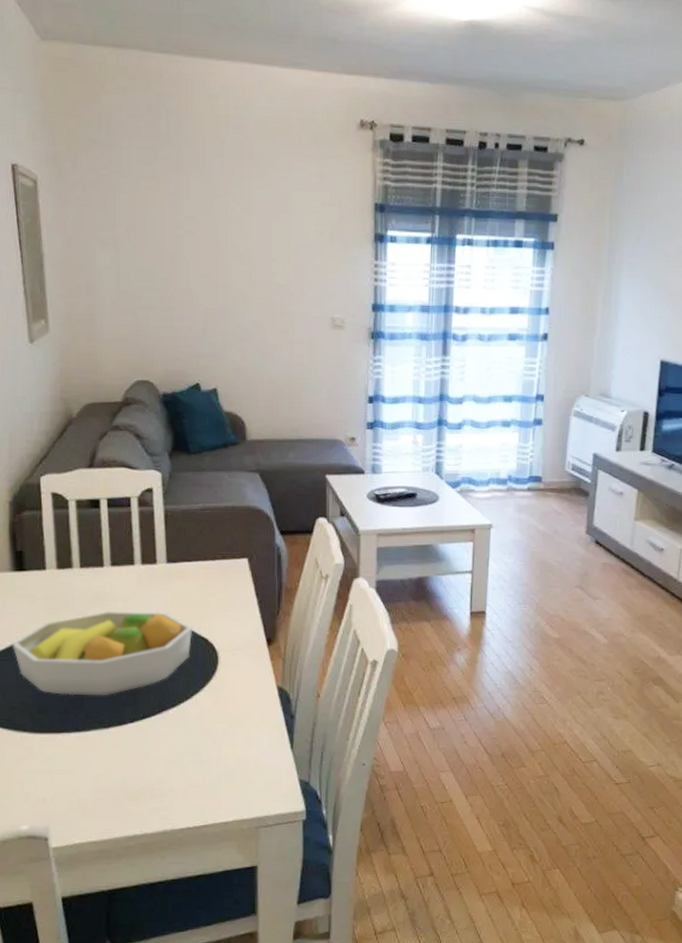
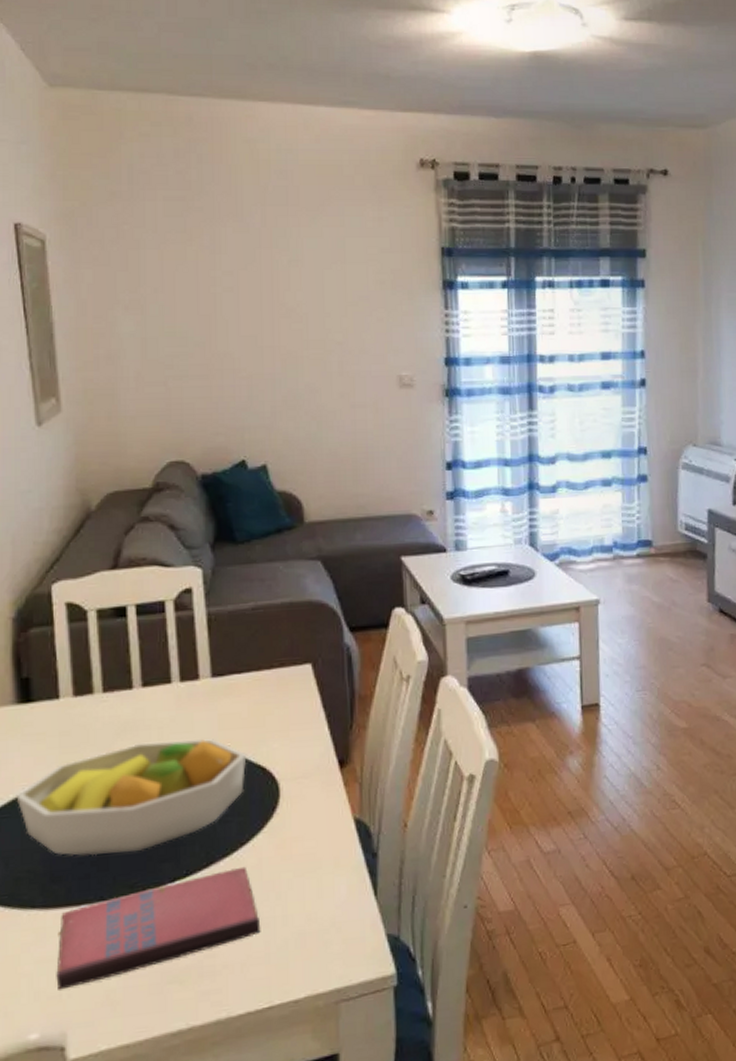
paperback book: none [42,715,200,795] -> present [56,866,261,990]

